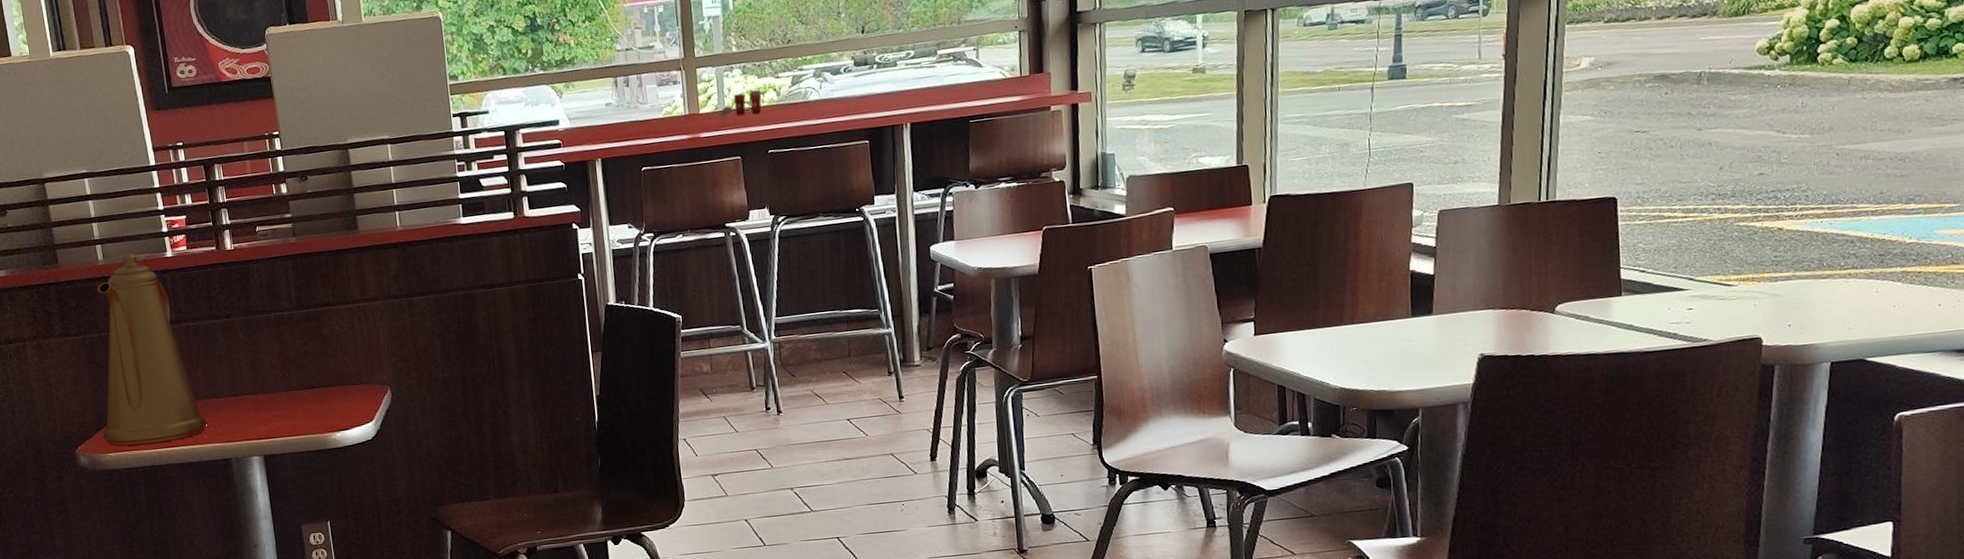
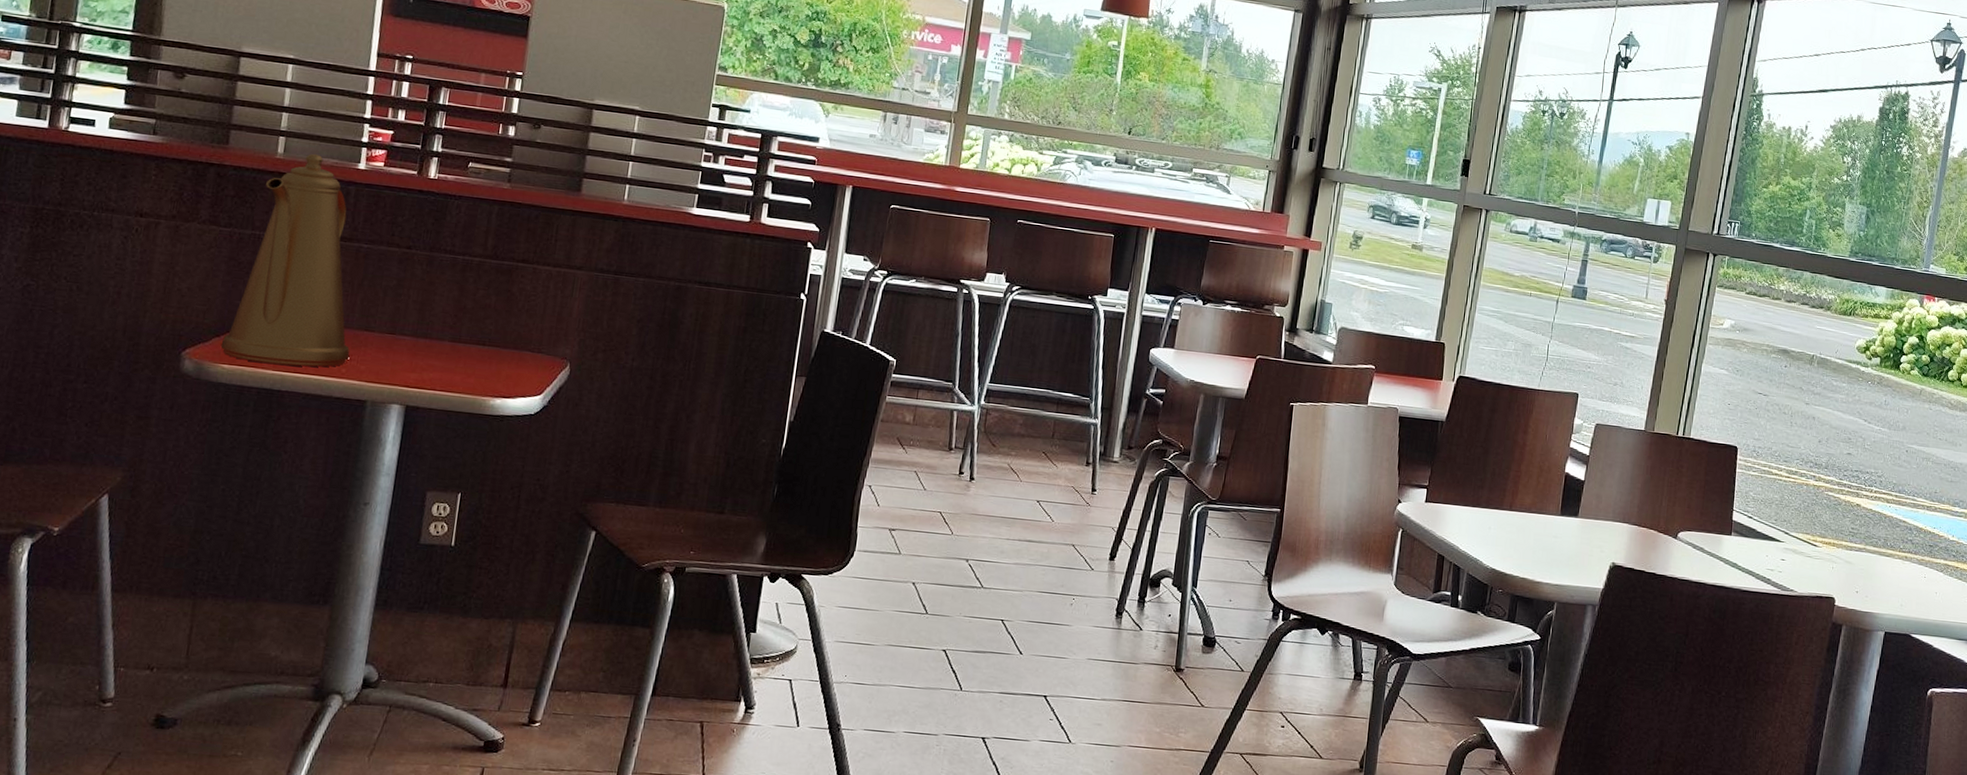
beverage cup: present [721,90,762,117] -> none [980,159,1023,183]

